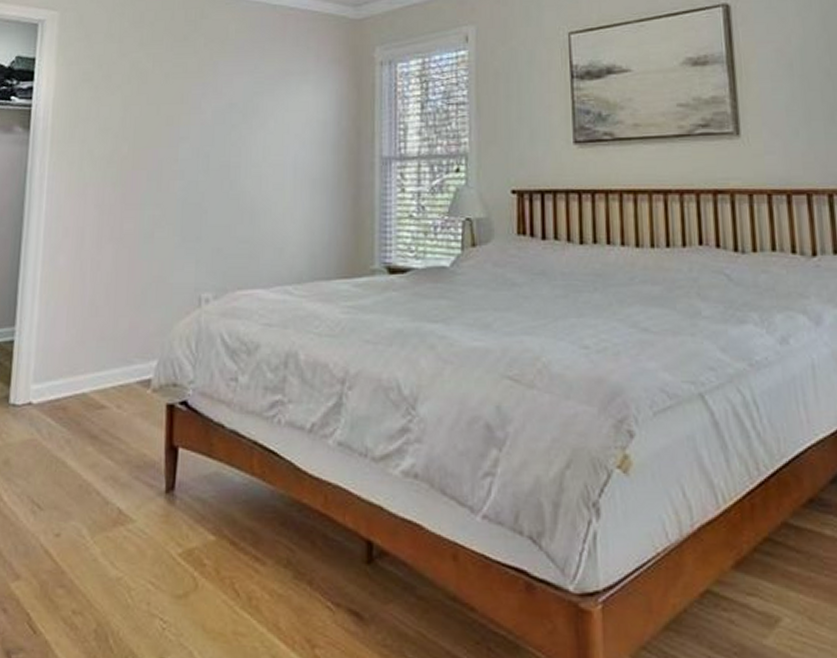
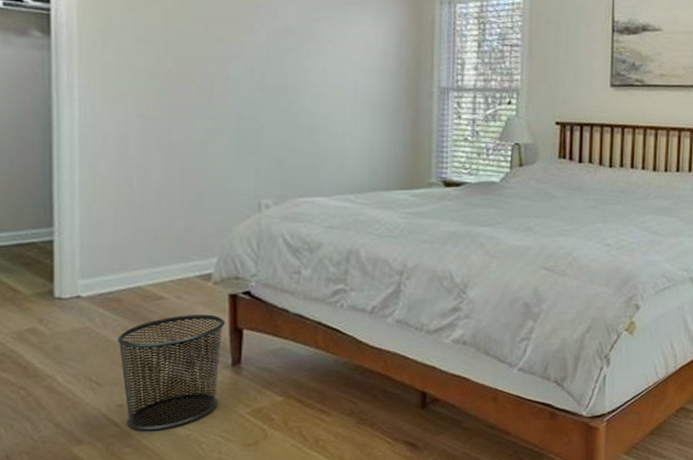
waste bin: none [60,428,161,569] -> present [117,314,225,431]

